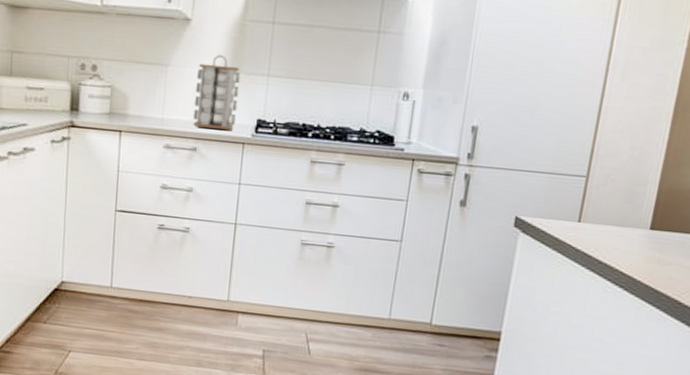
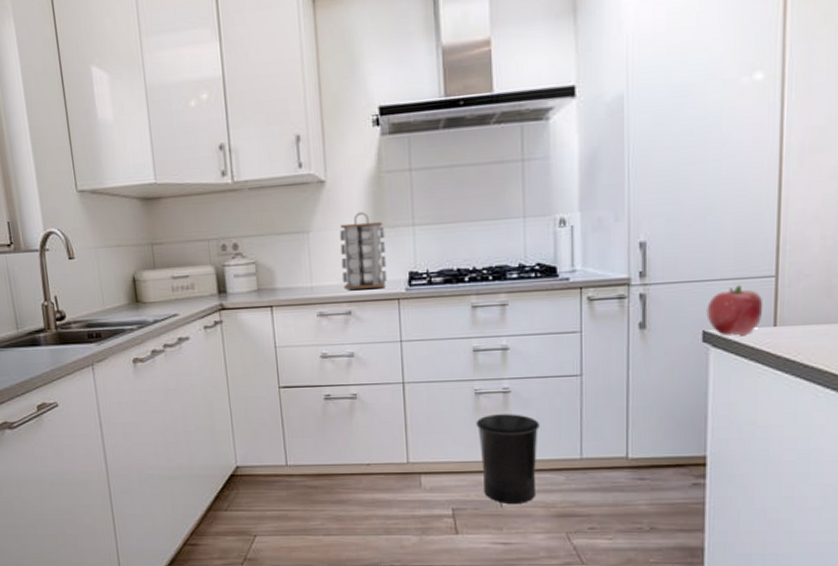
waste bin: none [295,266,357,354] -> present [476,414,540,503]
fruit: none [521,179,572,227] -> present [706,284,764,337]

